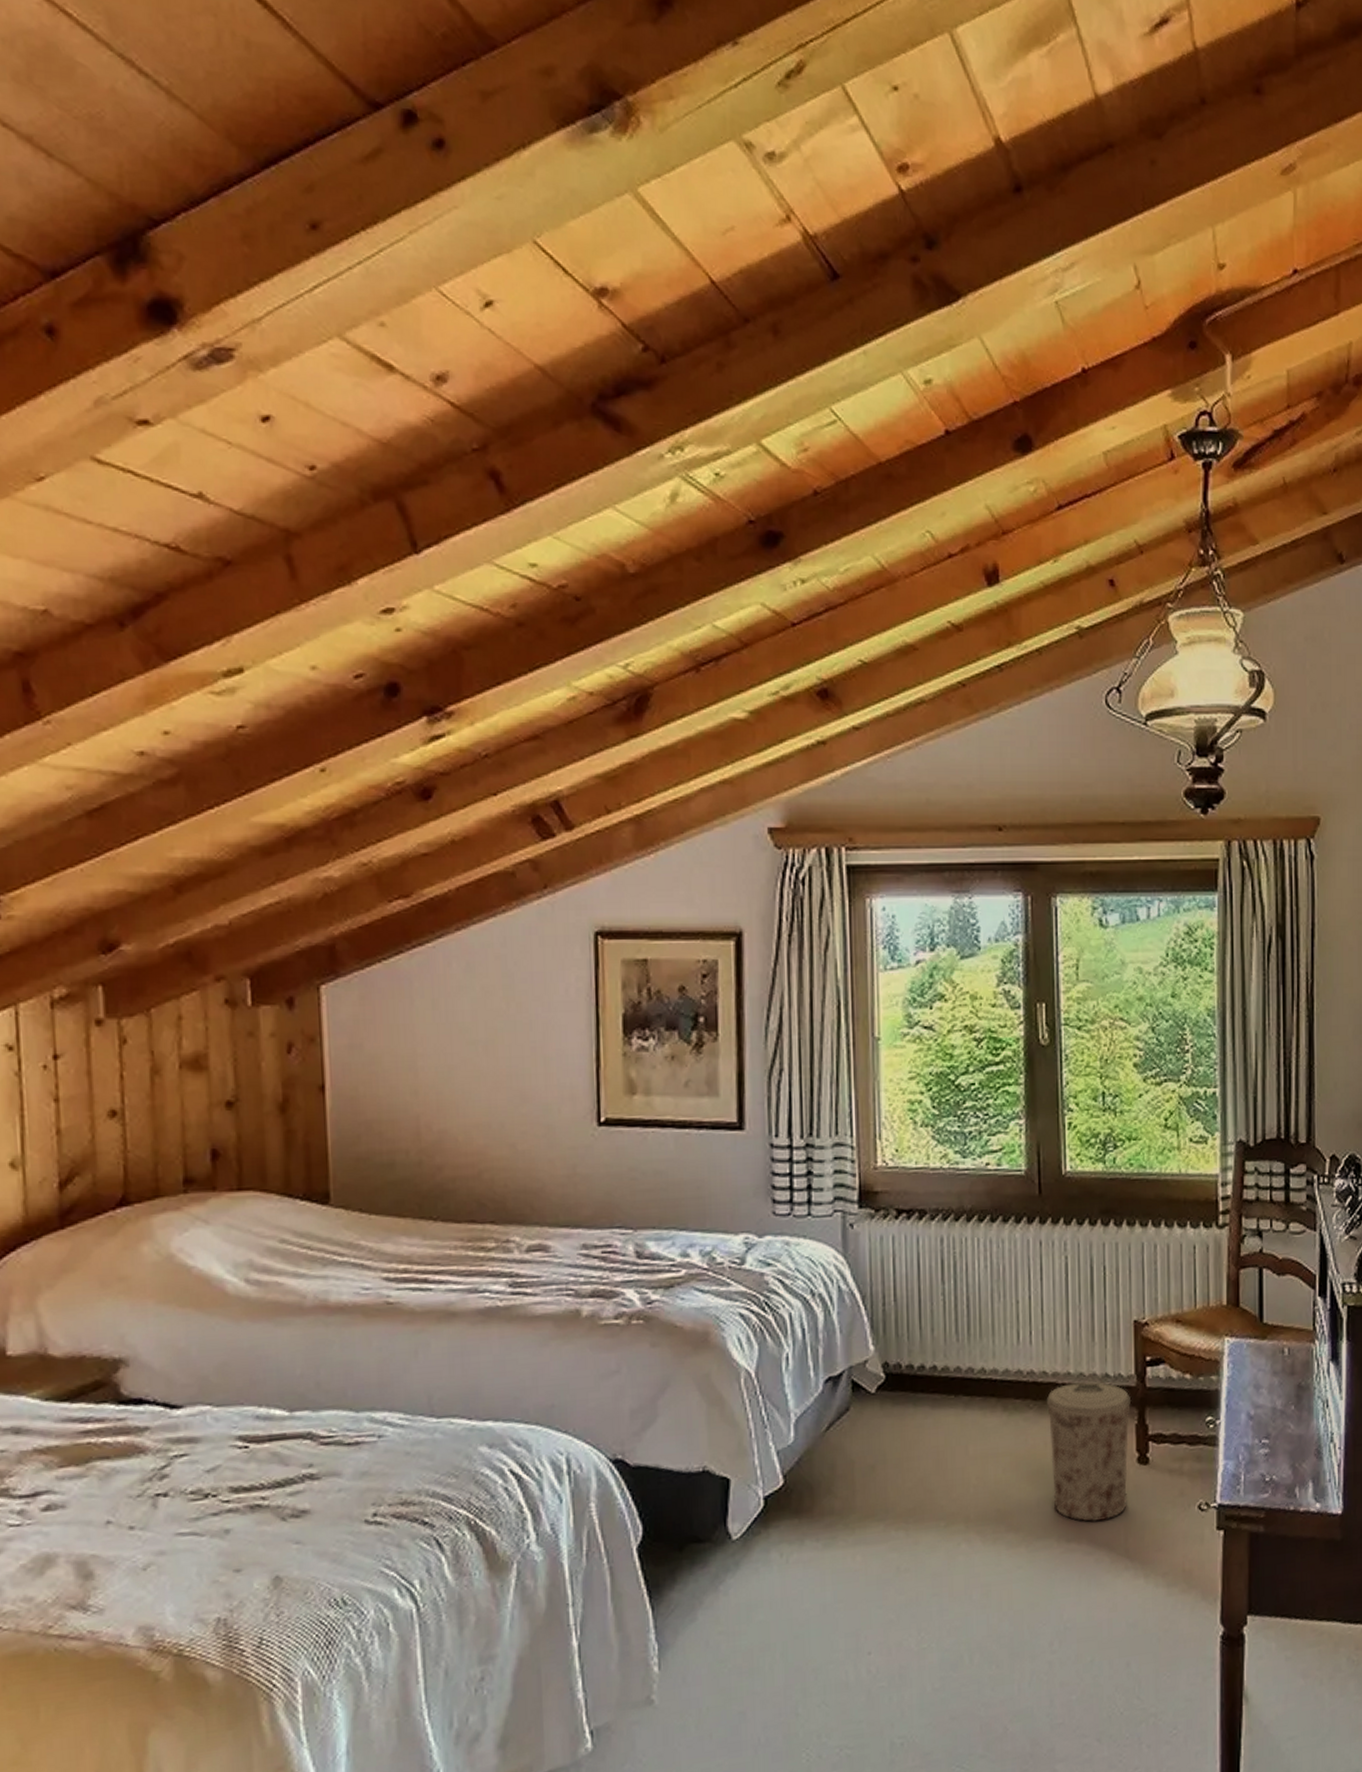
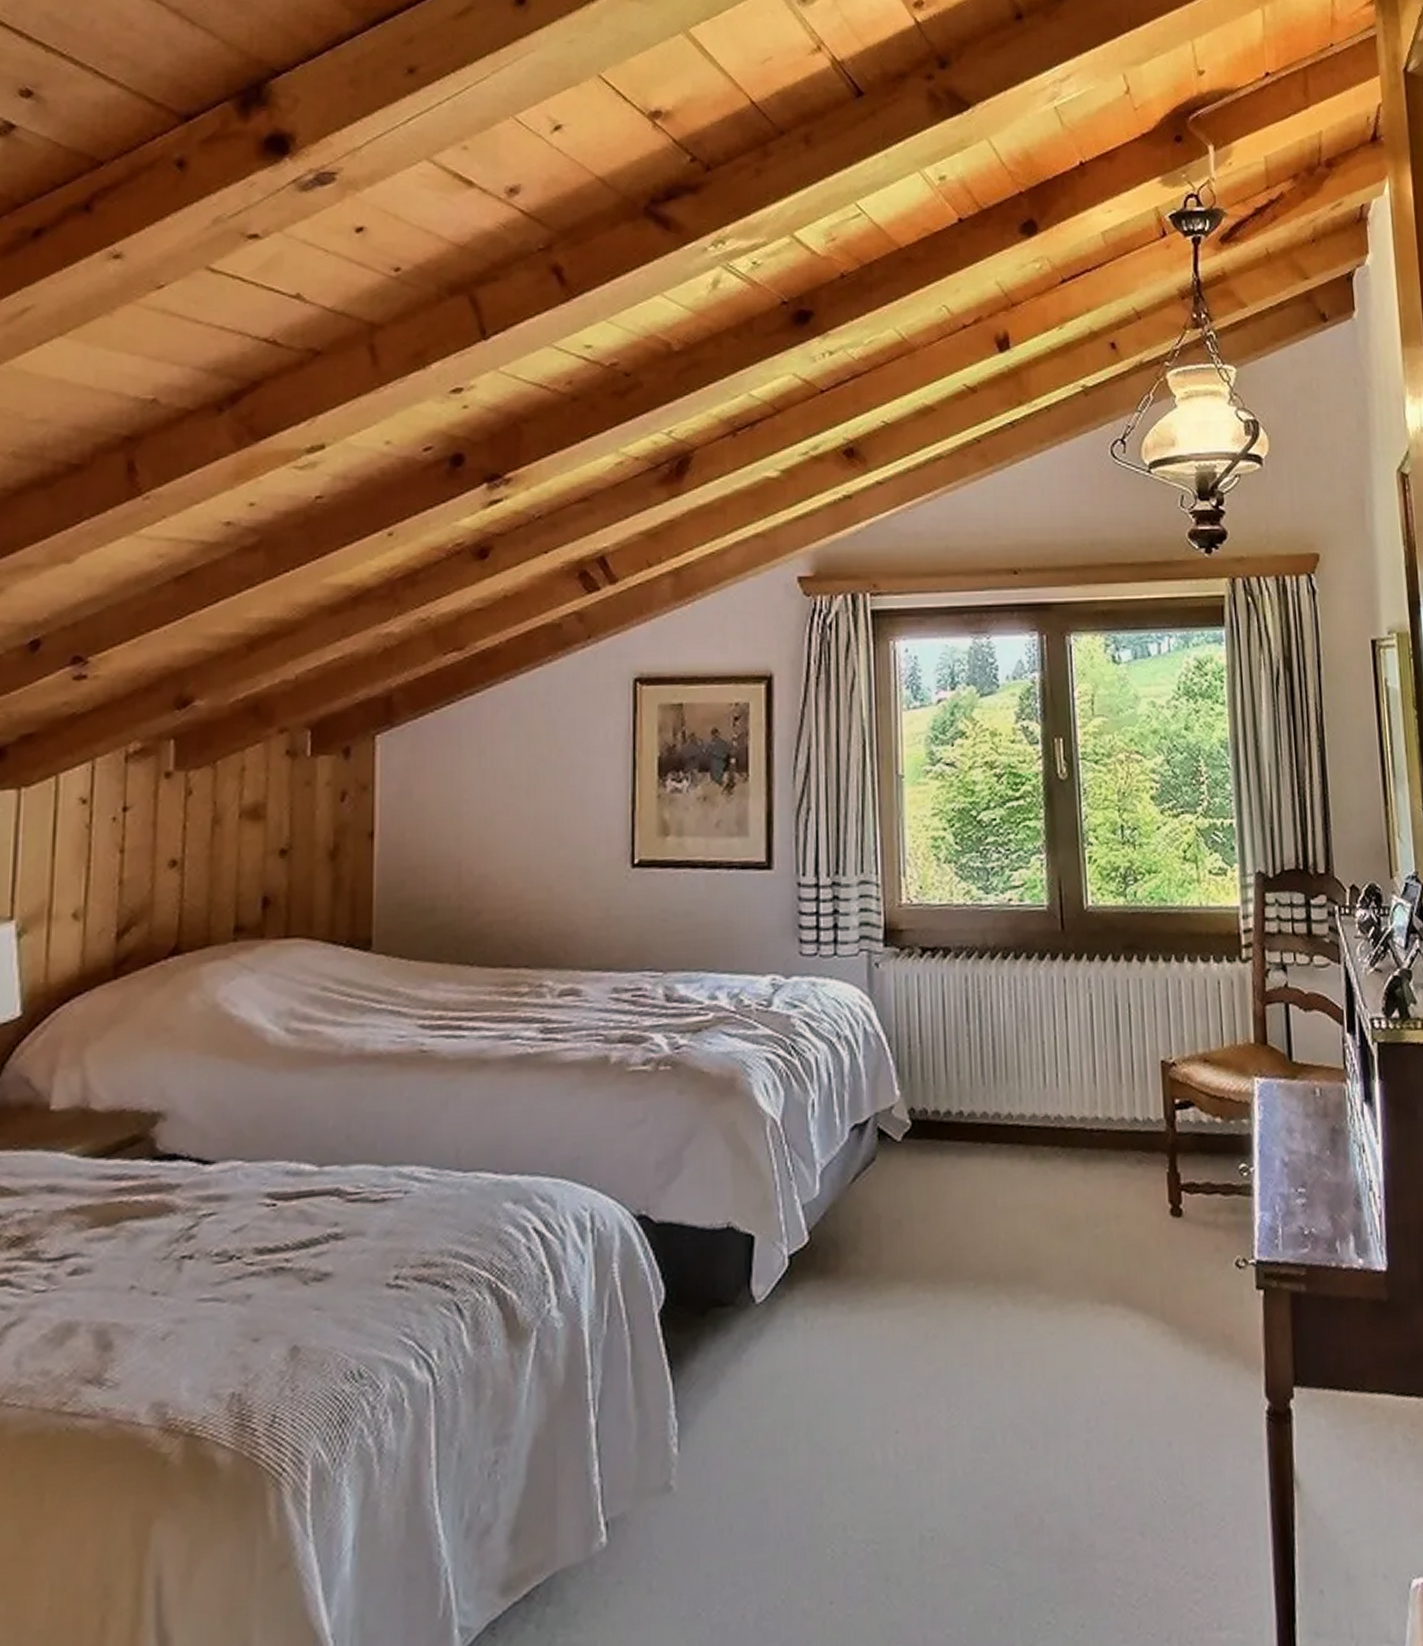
trash can: present [1047,1382,1132,1522] -> none [1075,1127,1163,1281]

